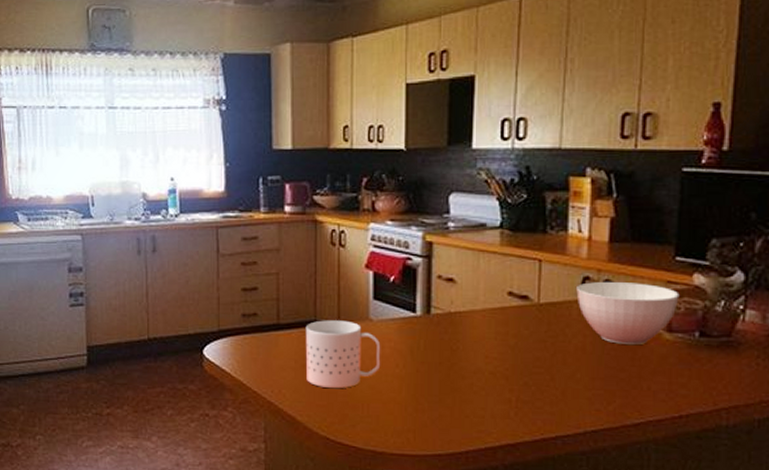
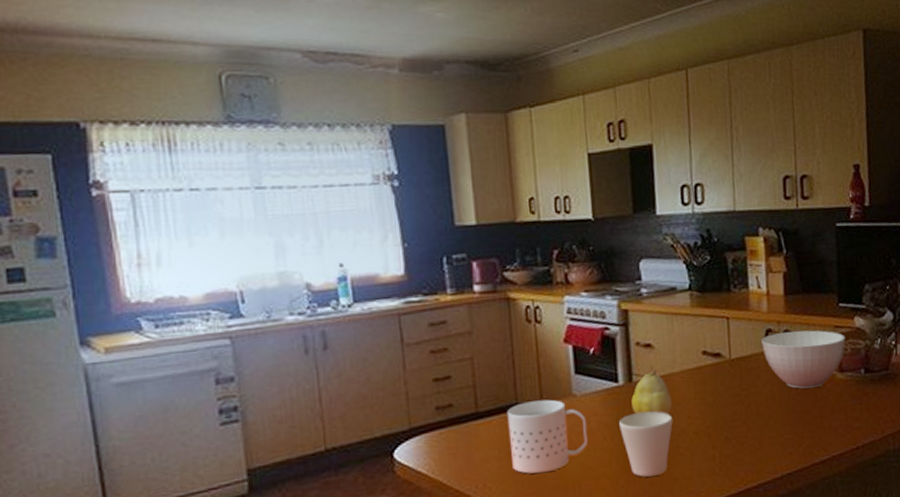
cup: none [413,344,469,409] -> present [619,411,673,477]
fruit: none [428,304,469,352] -> present [631,369,672,415]

